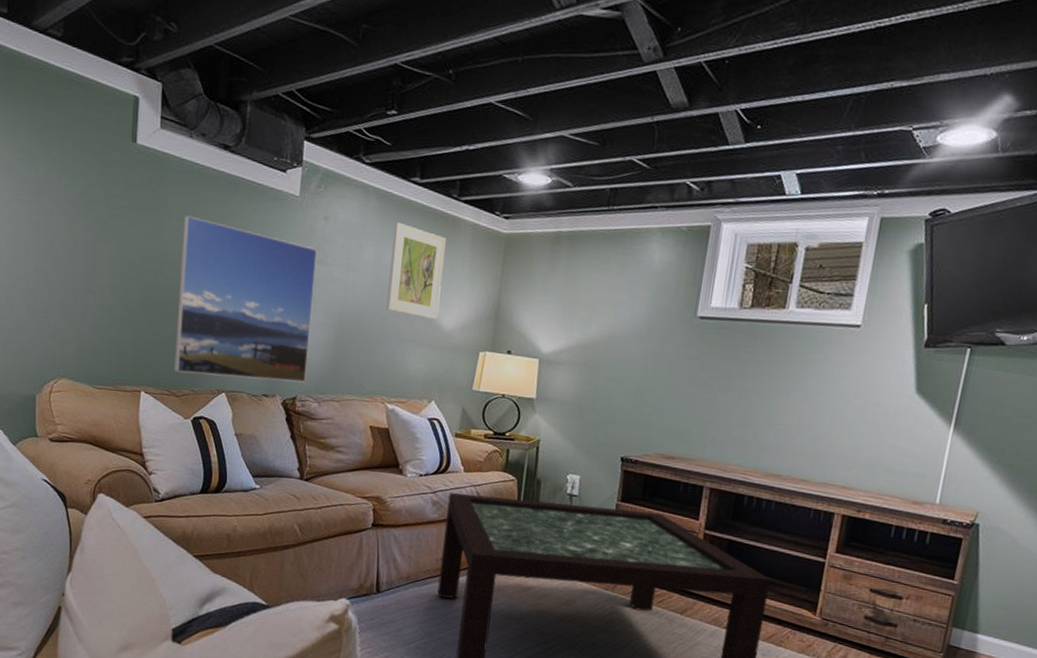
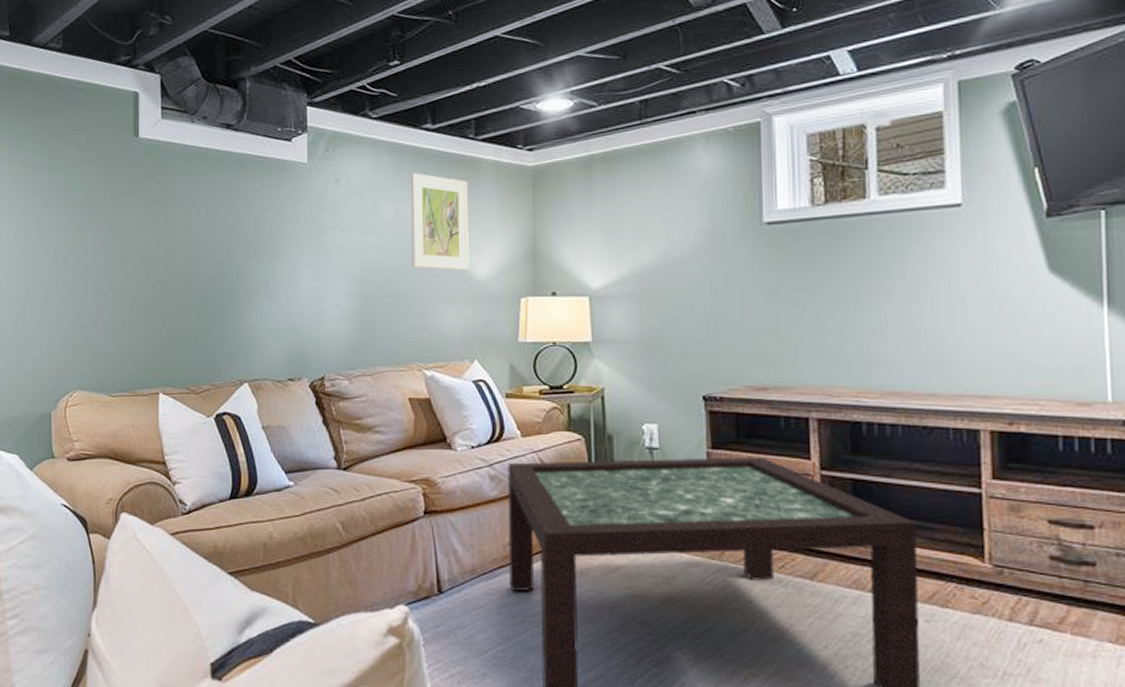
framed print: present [174,215,318,383] -> none [190,201,333,367]

